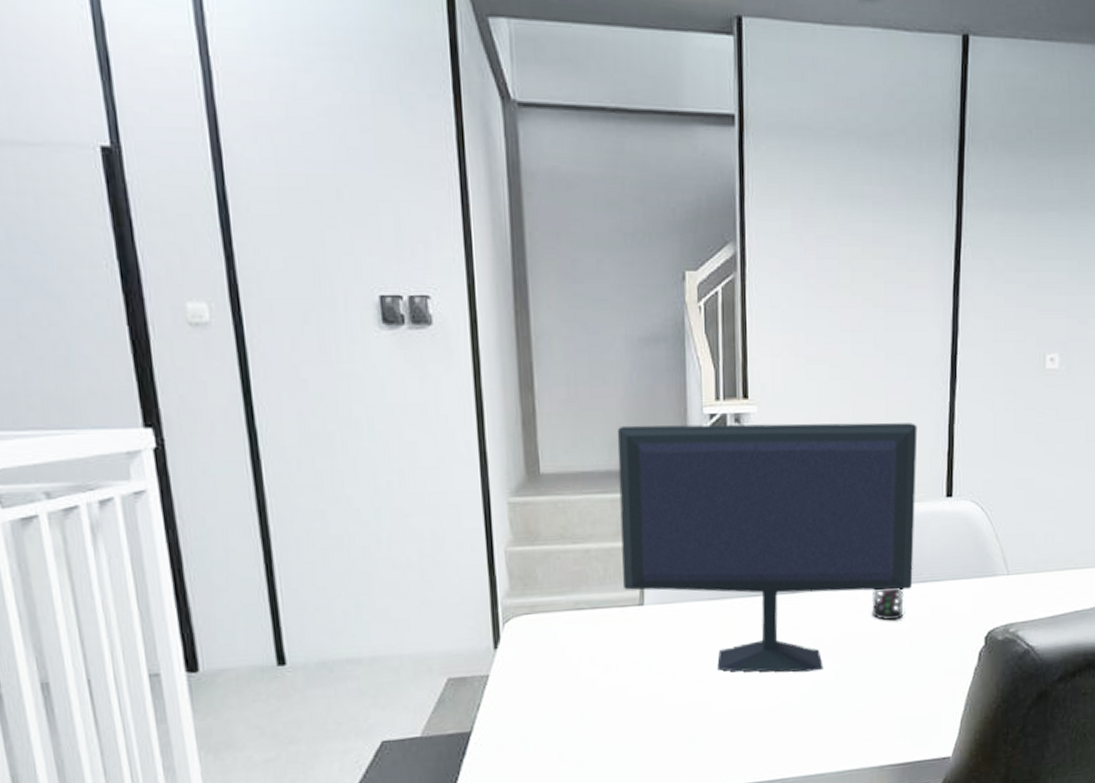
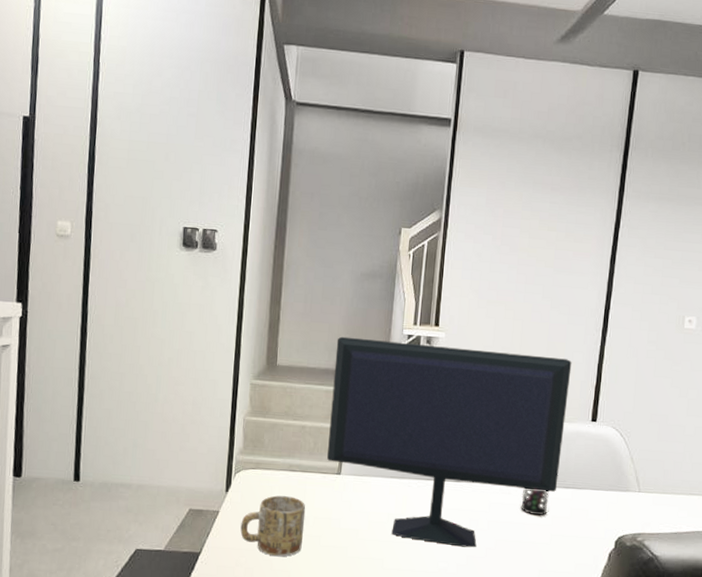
mug: none [520,642,606,721] -> present [240,495,306,557]

